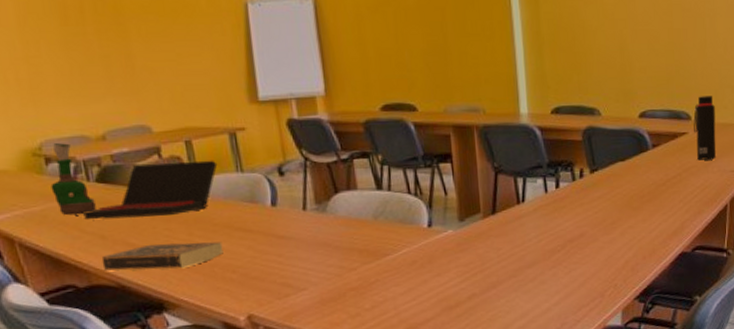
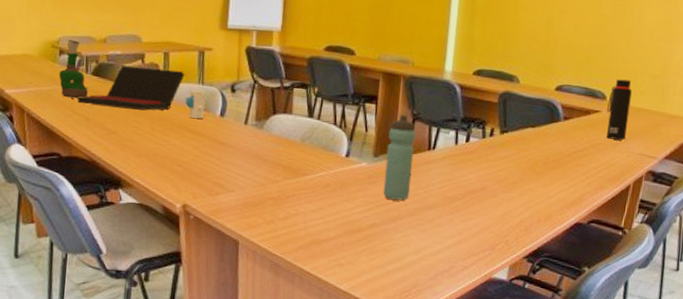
book: present [101,241,224,271] -> none [82,131,176,156]
toy: none [224,180,252,213] -> present [185,90,206,119]
water bottle: none [471,169,506,265] -> present [383,114,416,201]

